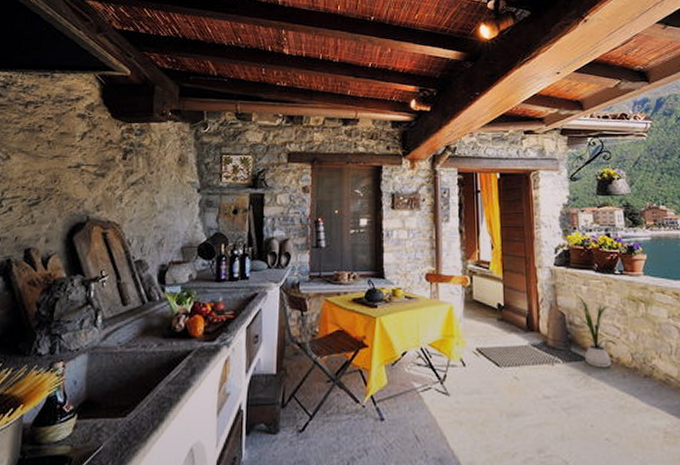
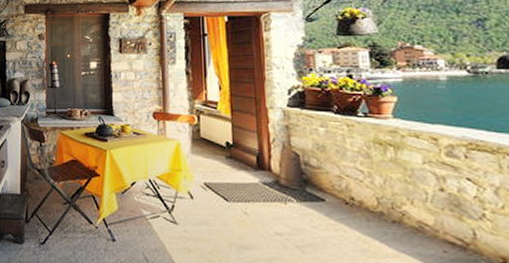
house plant: present [575,295,617,368] -> none [311,136,360,211]

